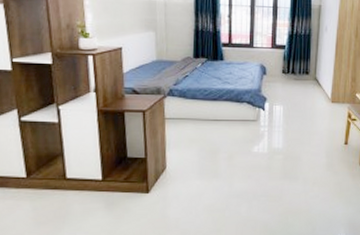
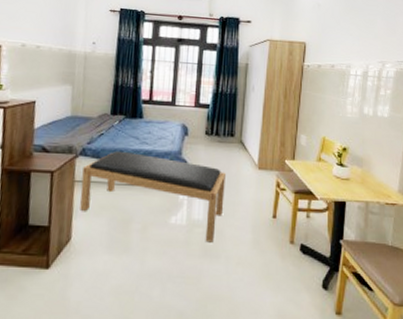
bench: none [171,90,303,167] -> present [80,150,227,243]

